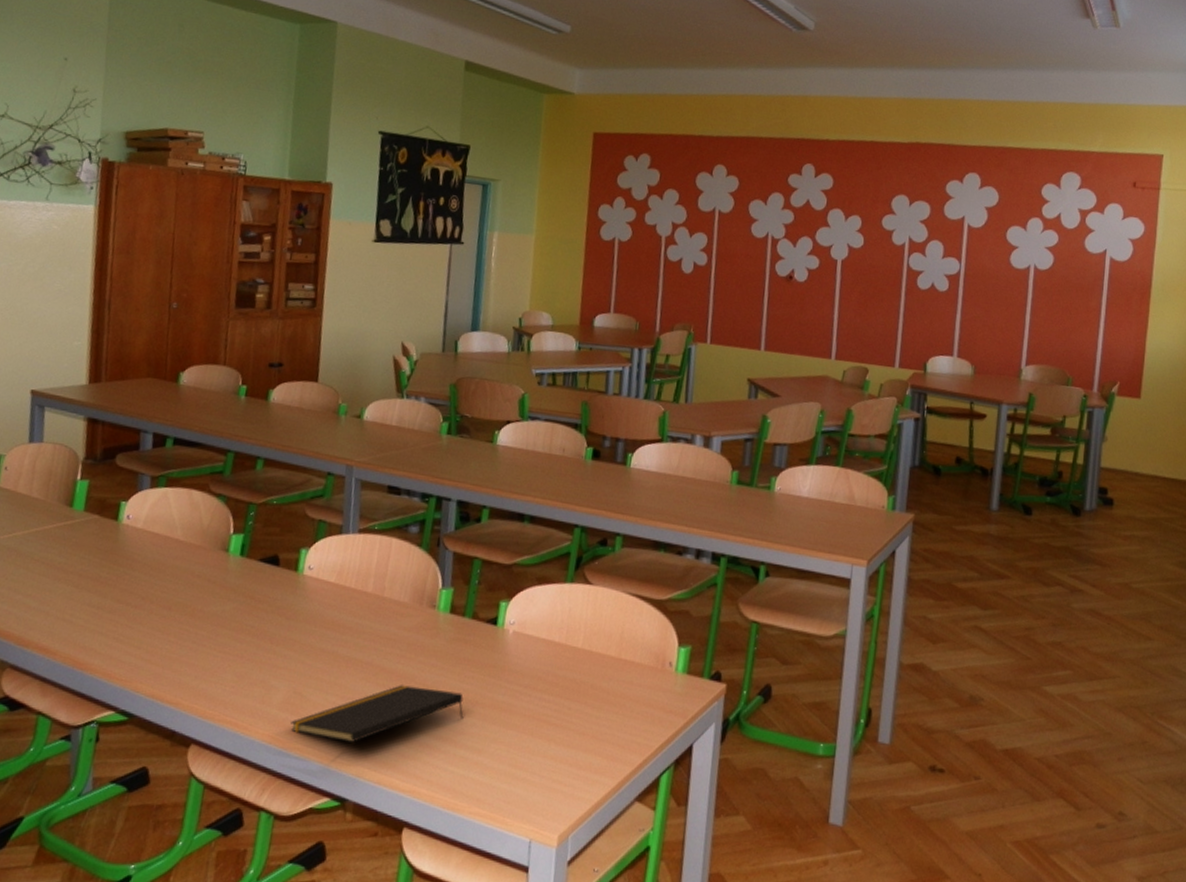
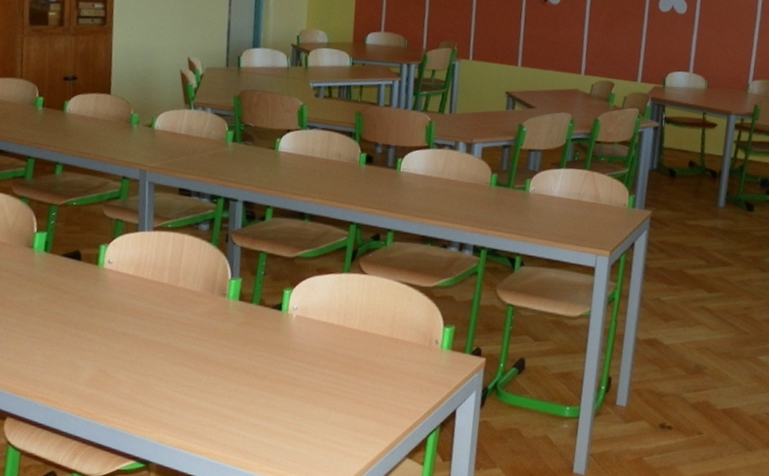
notepad: present [291,685,464,743] -> none [97,363,253,413]

